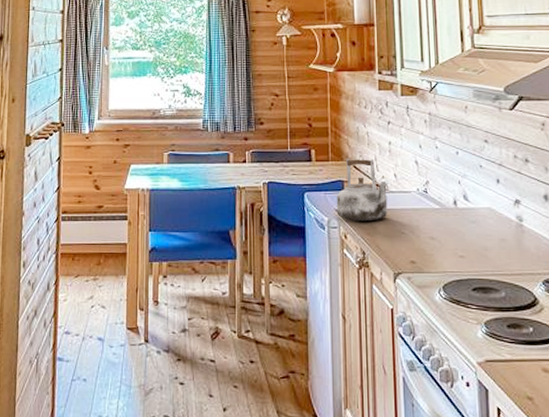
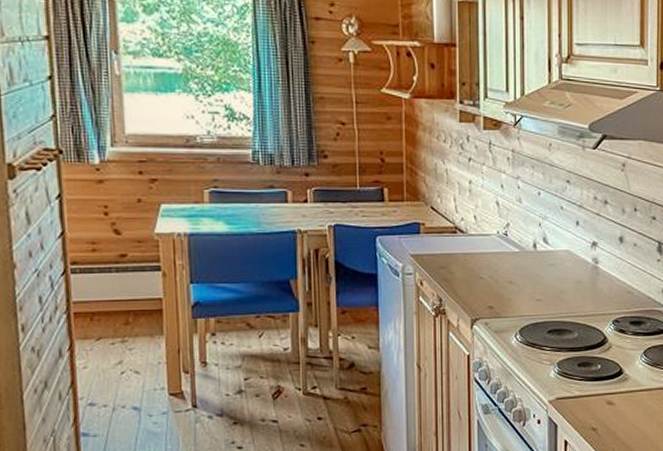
kettle: present [336,158,389,222] -> none [411,198,469,267]

